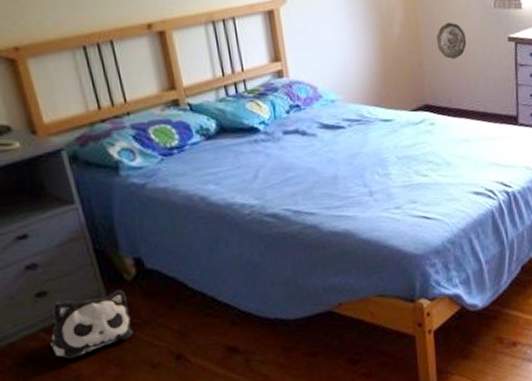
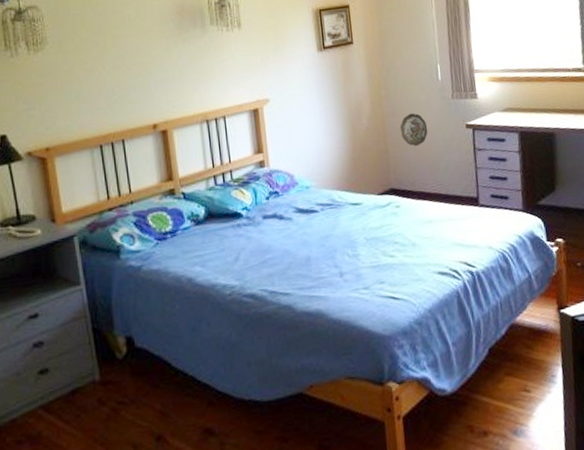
plush toy: present [49,289,134,360] -> none [45,367,120,438]

